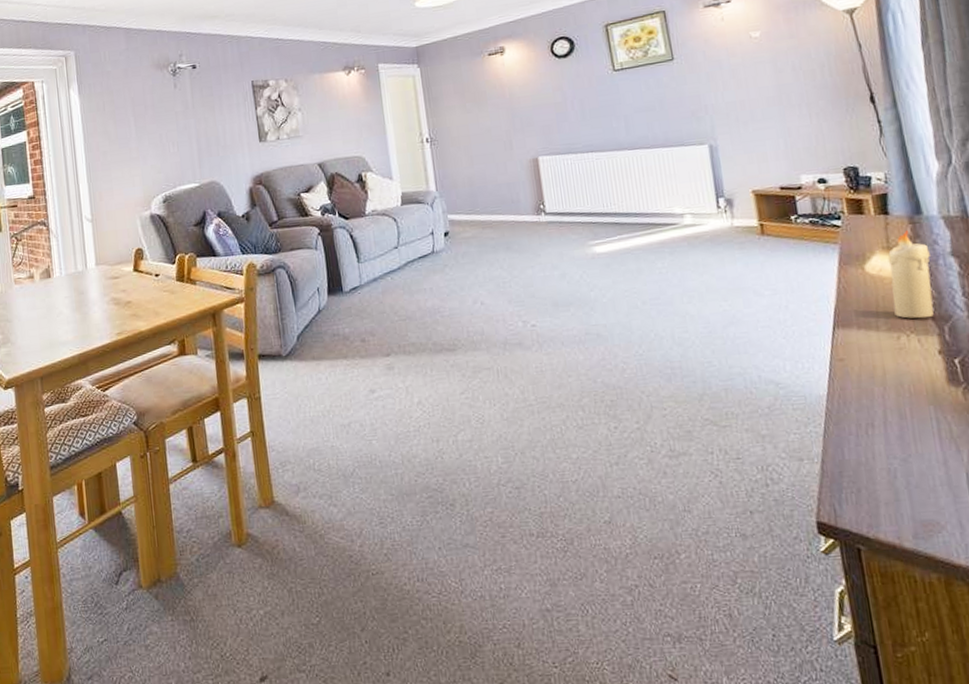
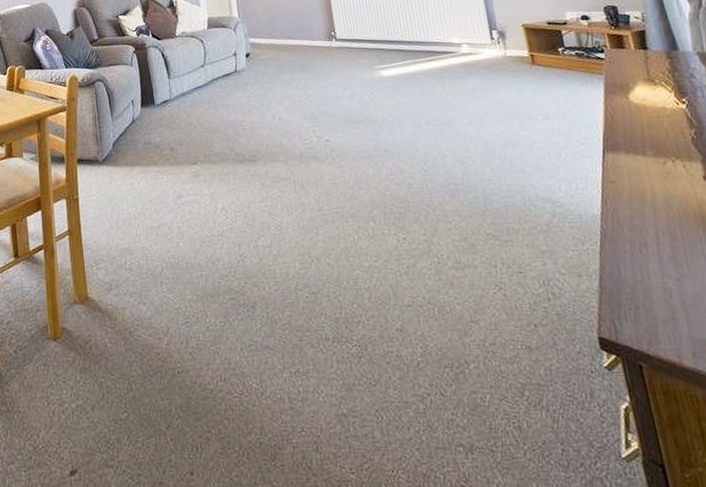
candle: present [887,230,934,319] -> none [649,64,696,146]

